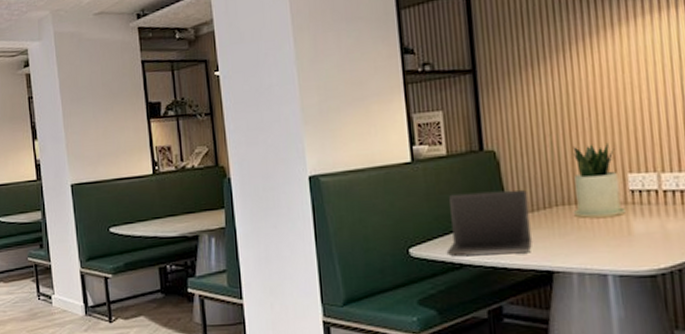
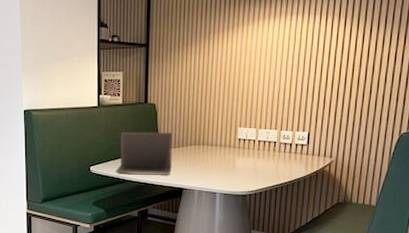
planter: present [573,142,627,219] -> none [200,105,234,156]

